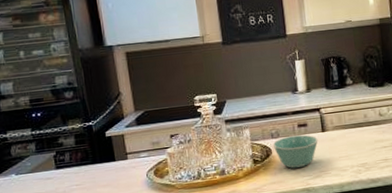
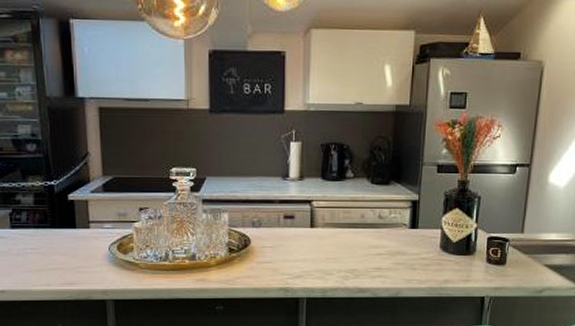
bowl: present [272,134,318,169] -> none [252,228,305,265]

